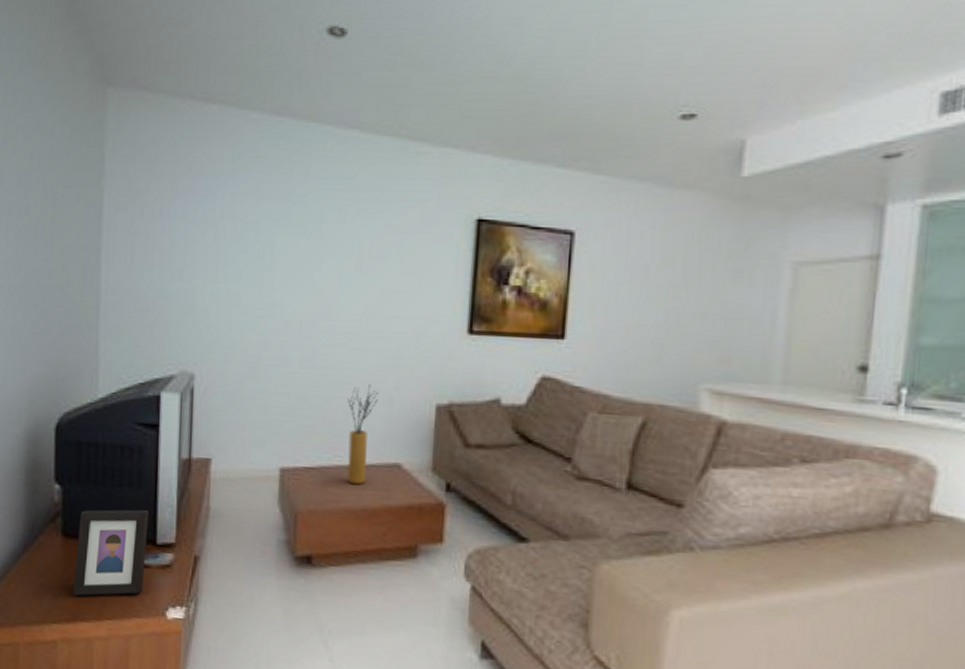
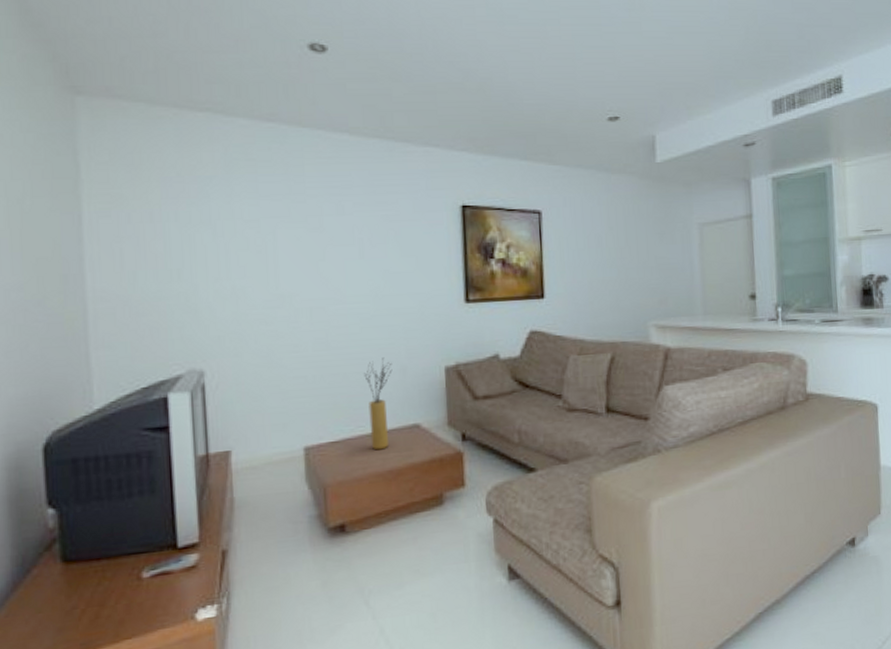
picture frame: present [72,509,149,596] -> none [80,514,167,624]

